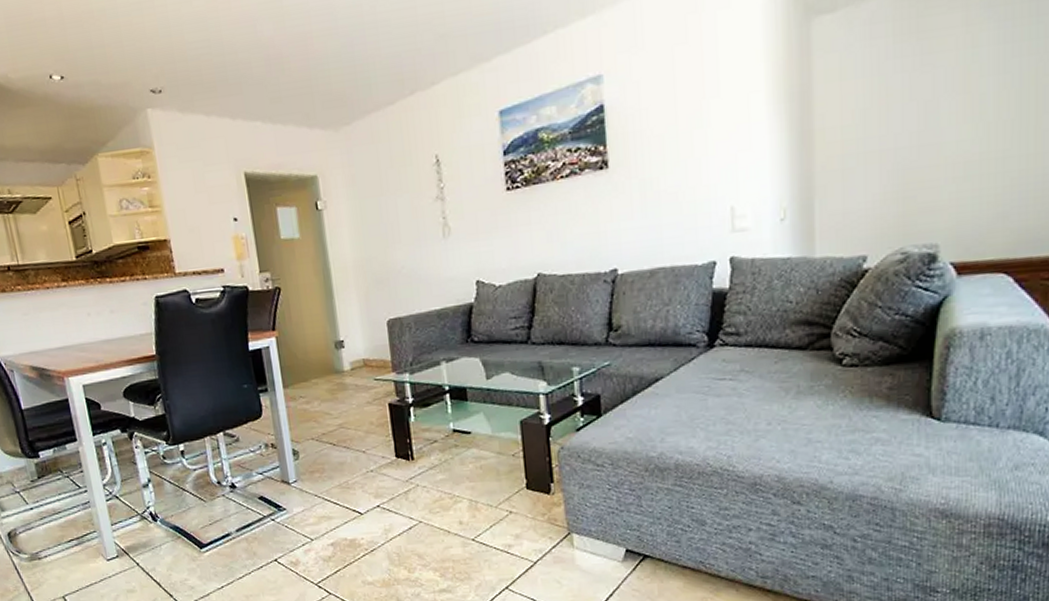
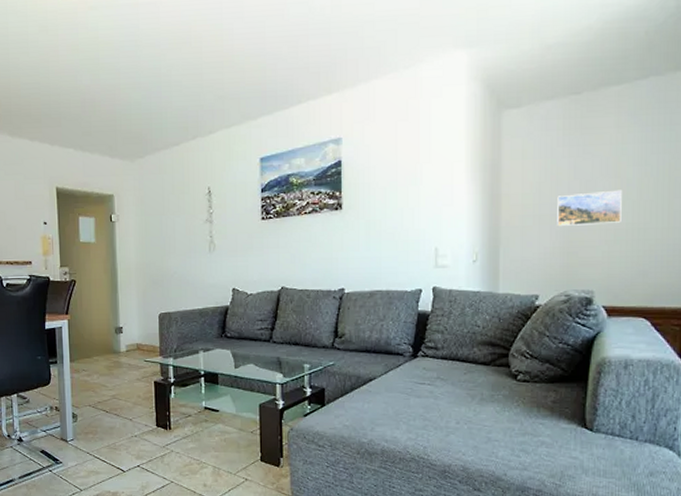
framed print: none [888,109,973,164] -> present [557,189,622,226]

